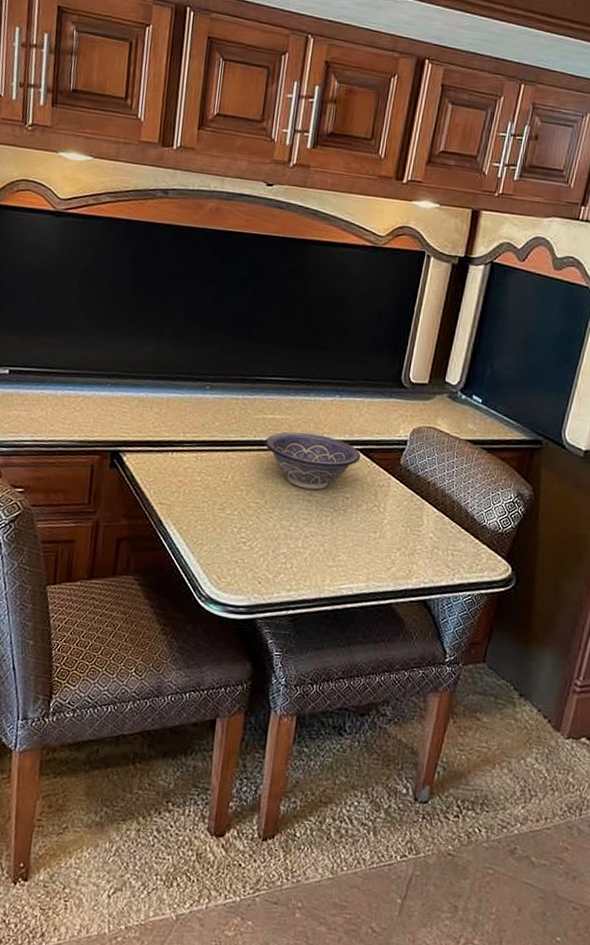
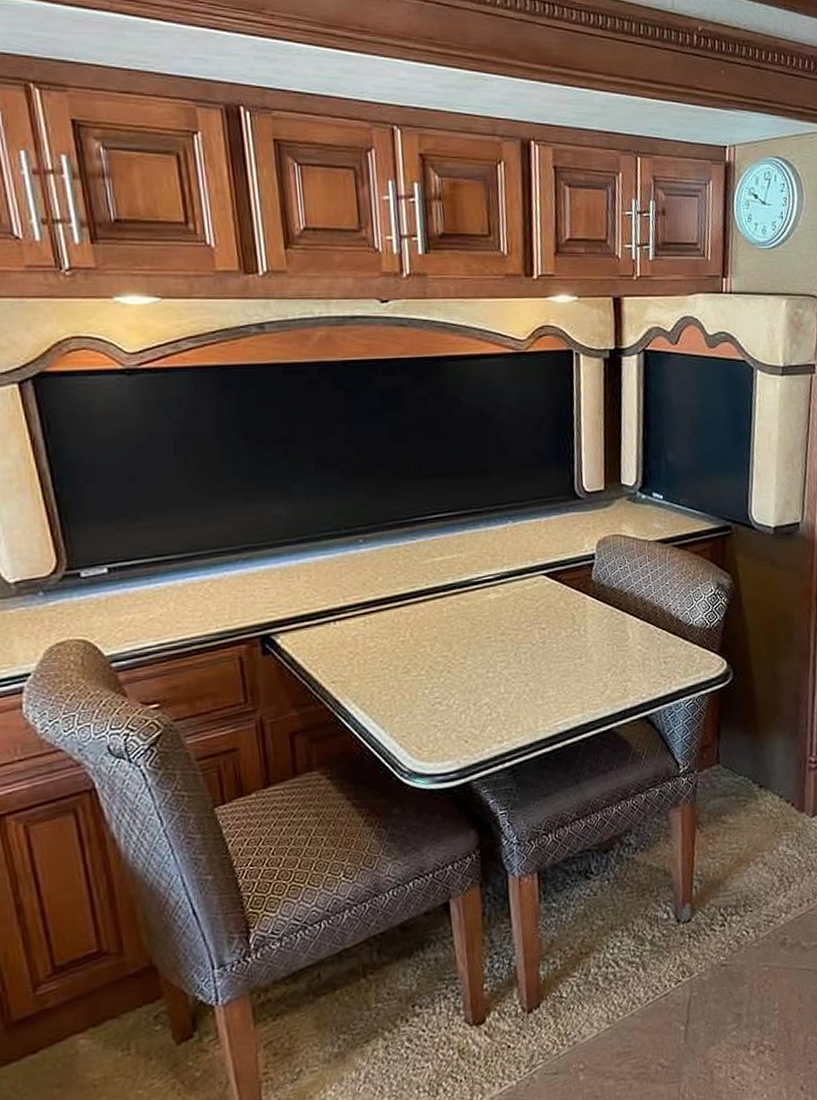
decorative bowl: present [265,432,361,490] -> none [440,567,549,629]

